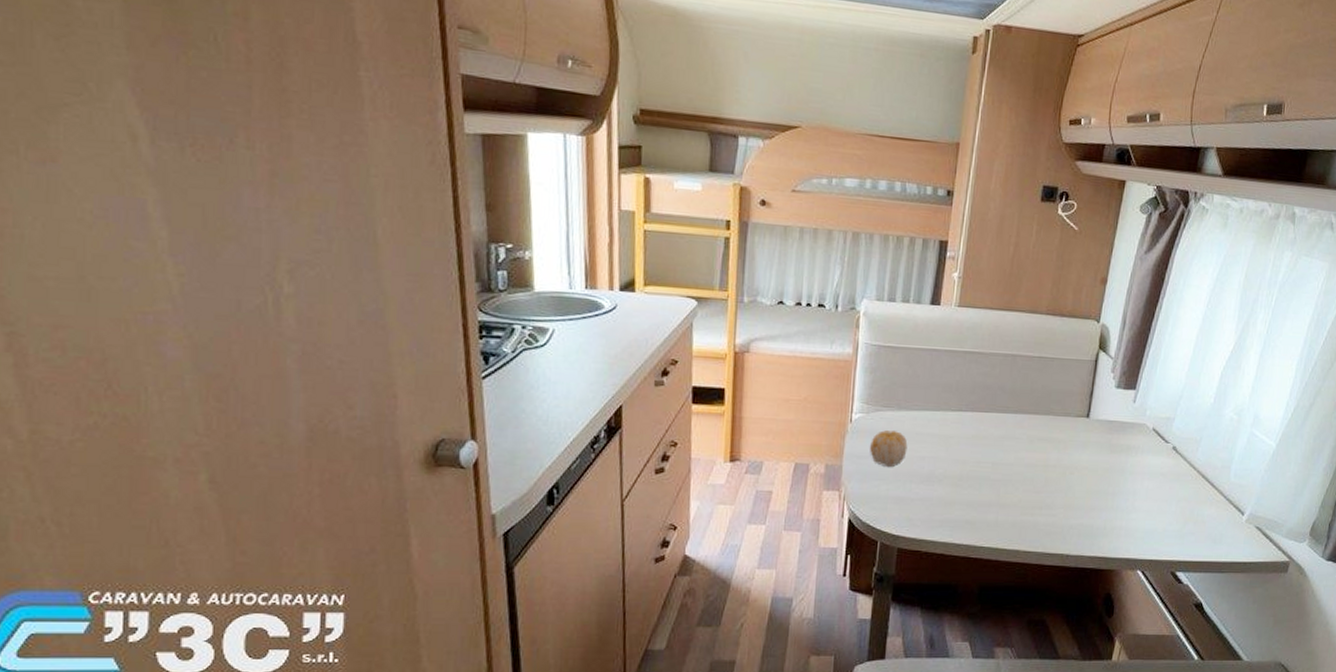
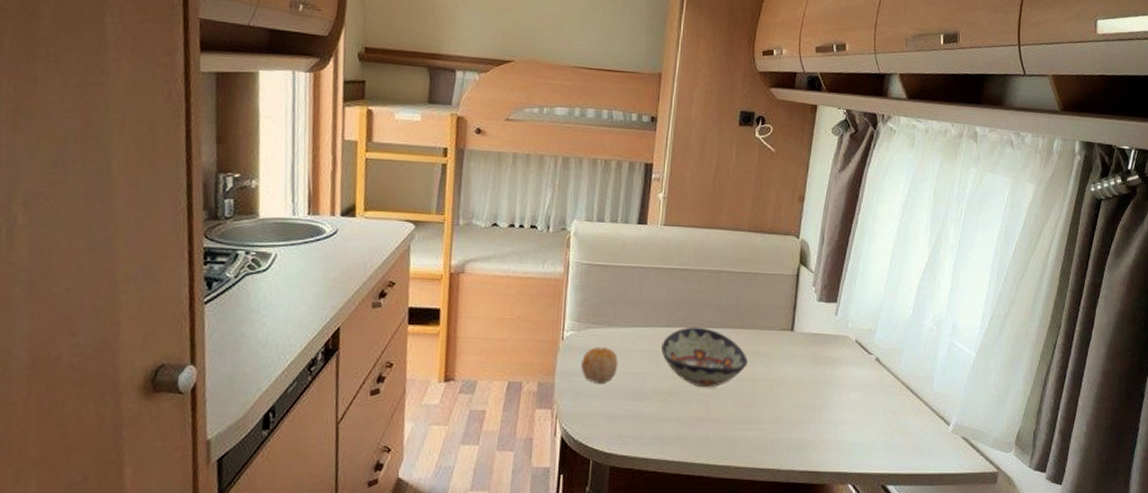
decorative bowl: none [952,411,1041,474] -> present [661,326,748,388]

